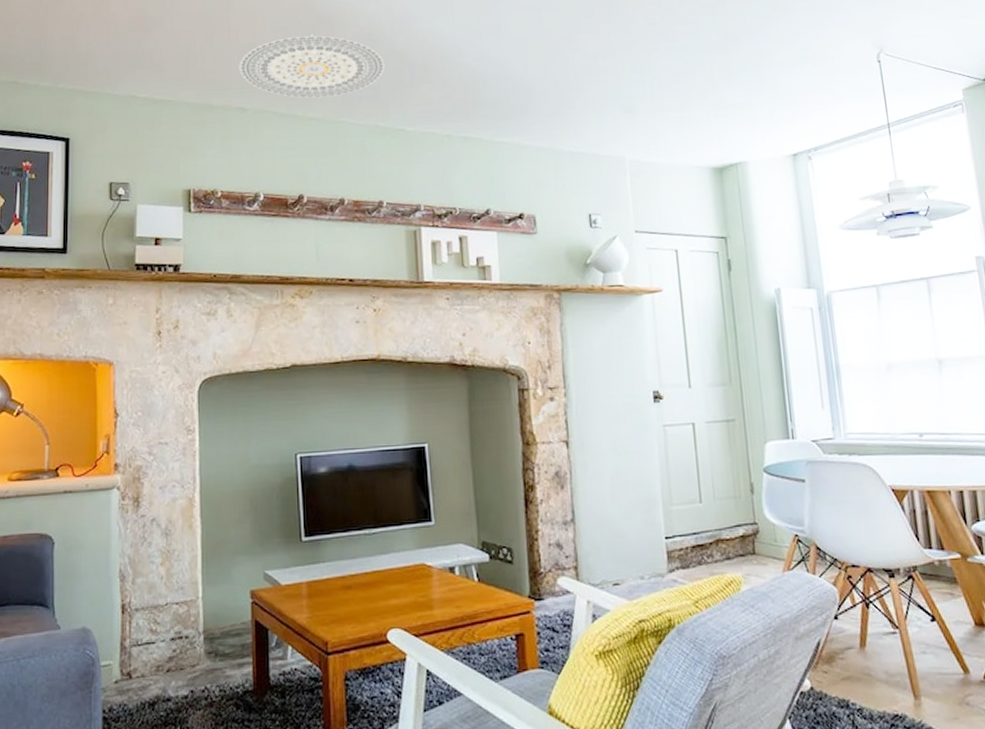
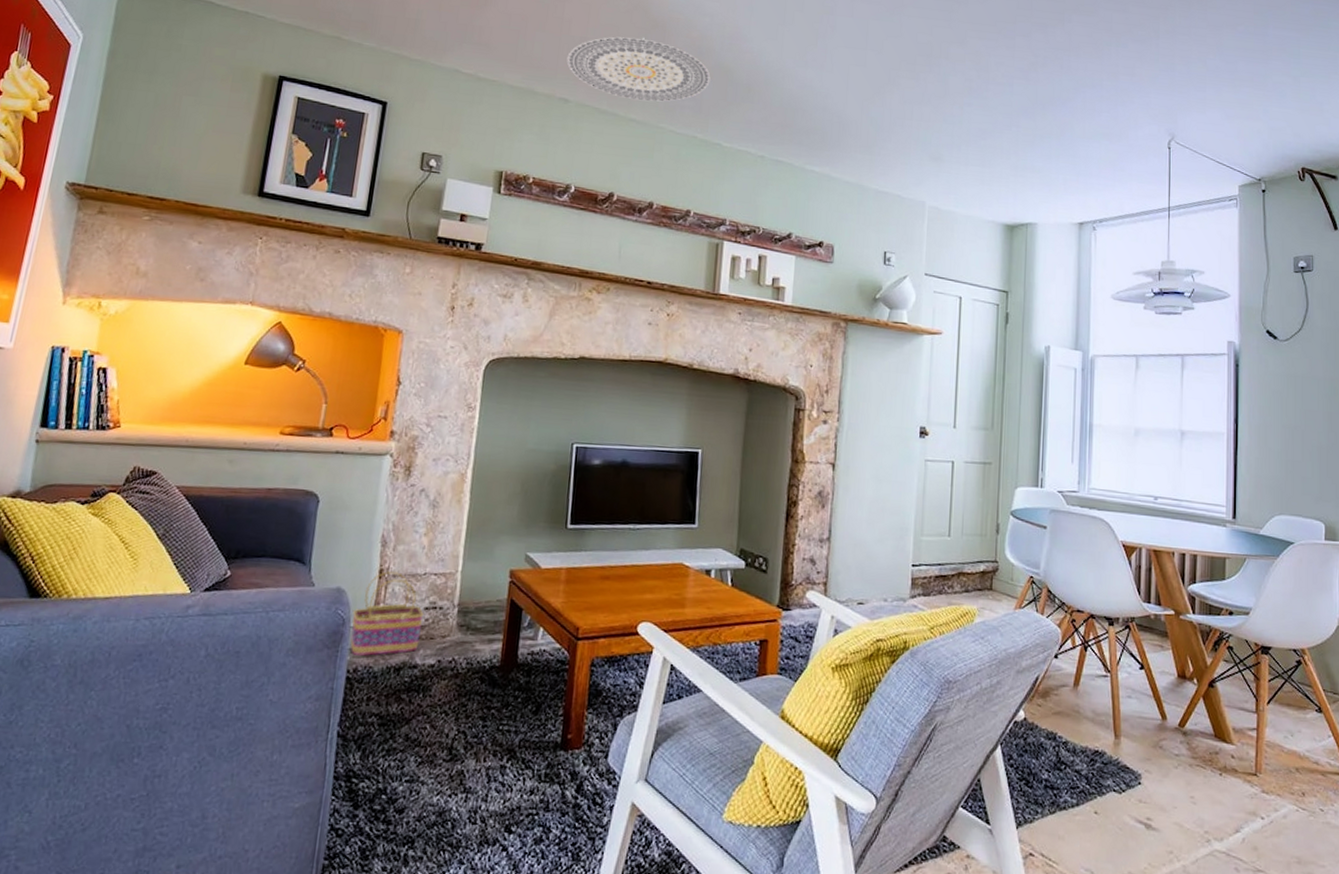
basket: none [101,605,171,696] -> present [350,571,424,657]

